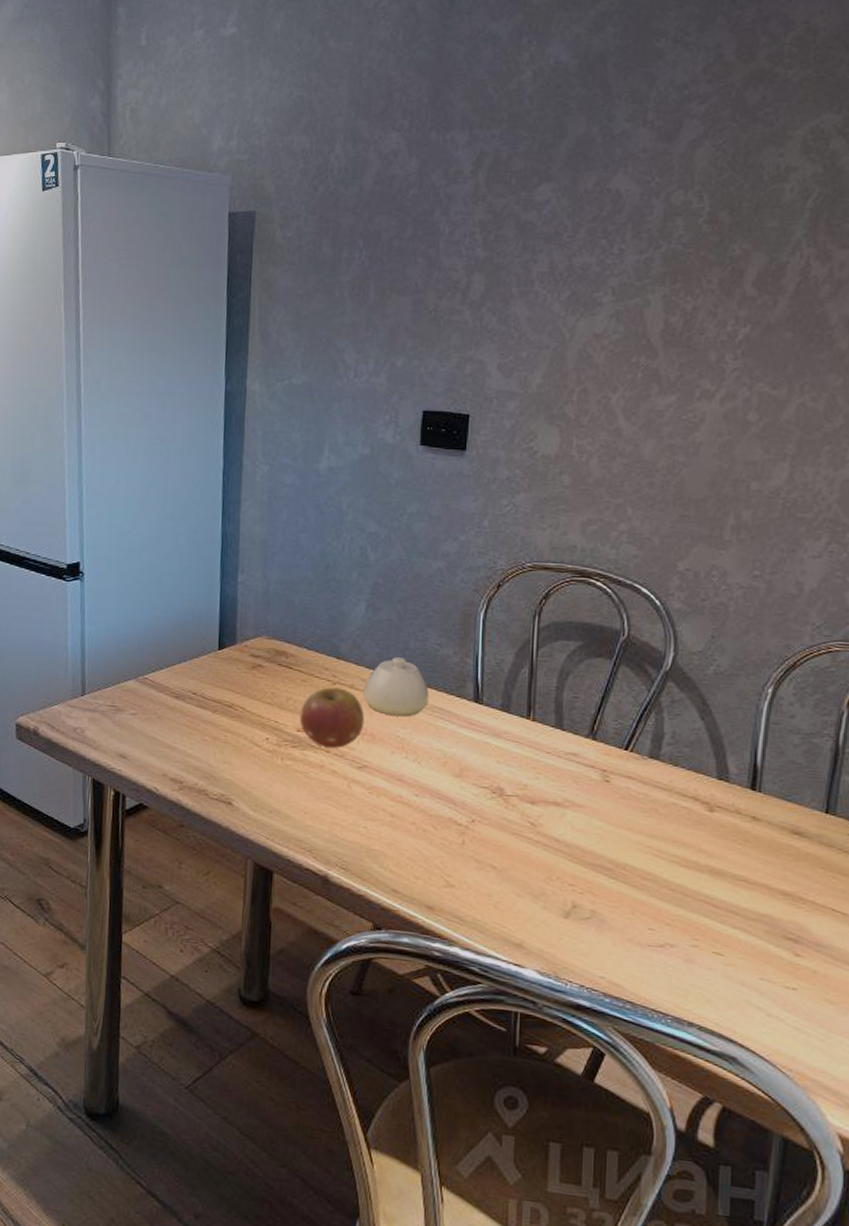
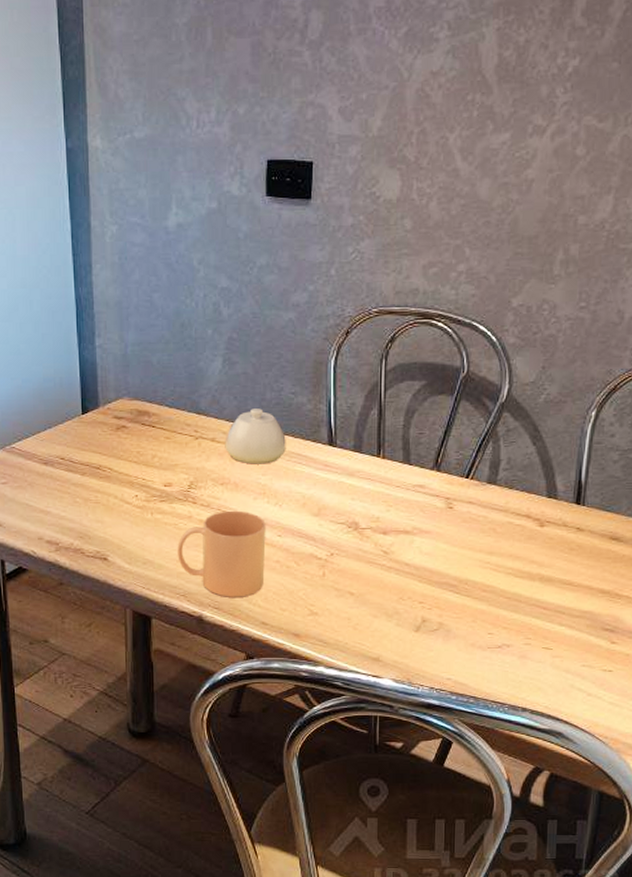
fruit: present [299,687,365,748] -> none [165,442,228,499]
mug: none [306,762,403,860] -> present [177,510,266,597]

